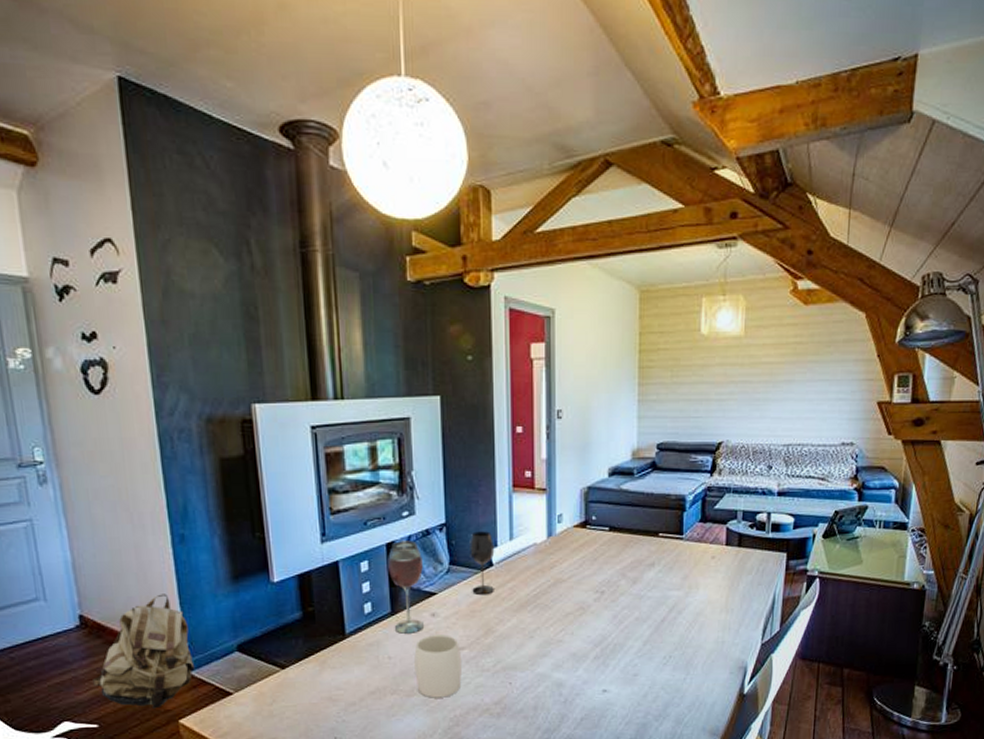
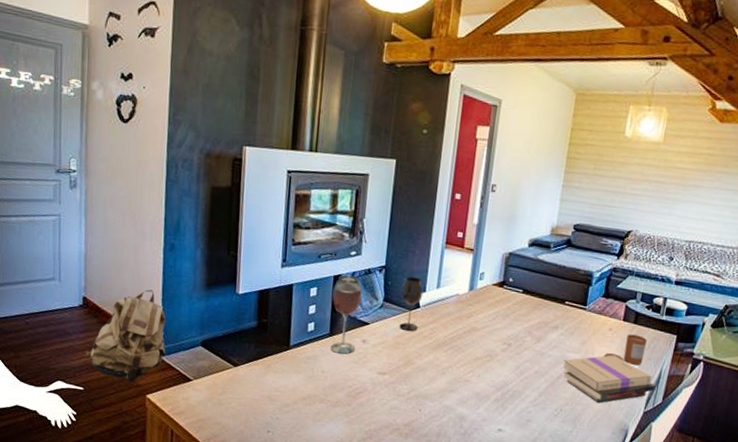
mug: present [414,635,462,698] -> none [341,358,383,413]
books: none [665,586,771,643] -> present [563,355,656,404]
candle: none [709,559,754,593] -> present [604,334,647,365]

